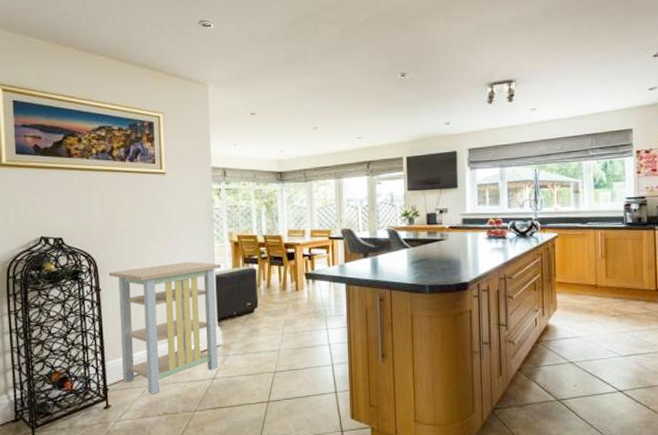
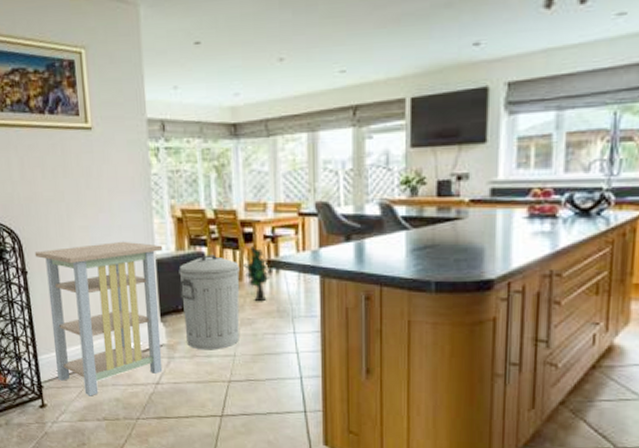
trash can: none [234,270,284,348] -> present [179,255,240,350]
decorative plant: none [287,262,312,306] -> present [243,245,275,302]

